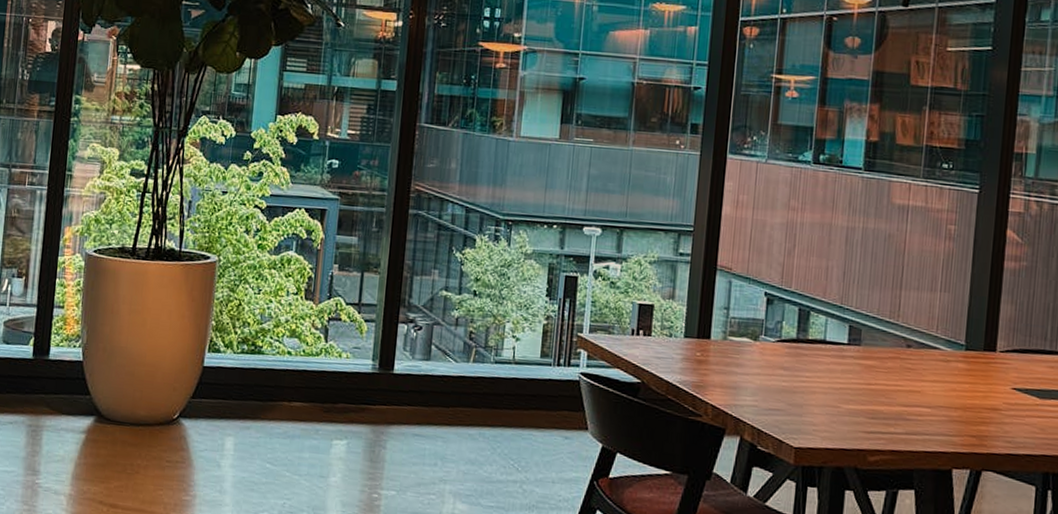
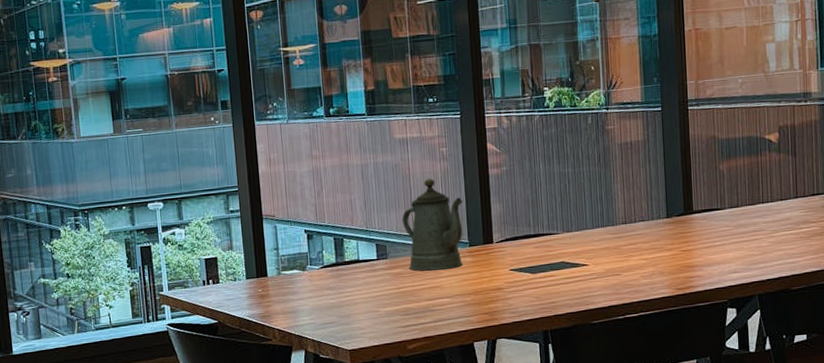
coffee pot: none [885,258,966,374] -> present [402,178,463,271]

